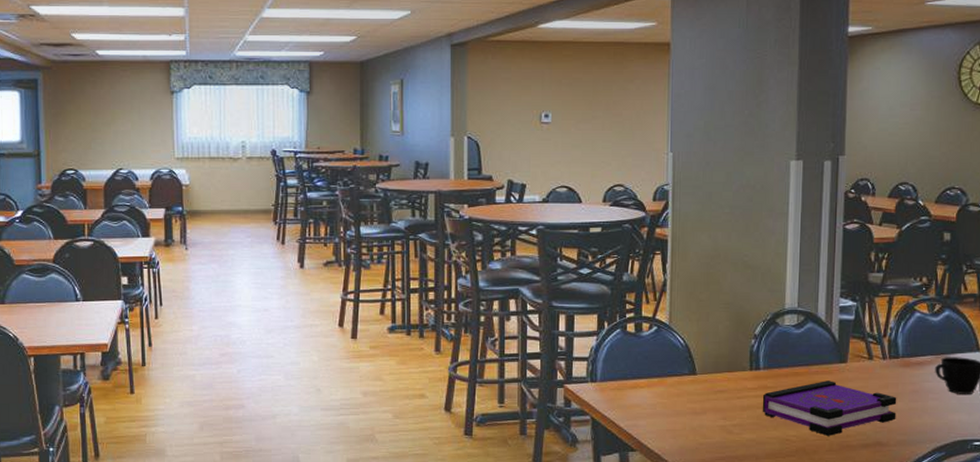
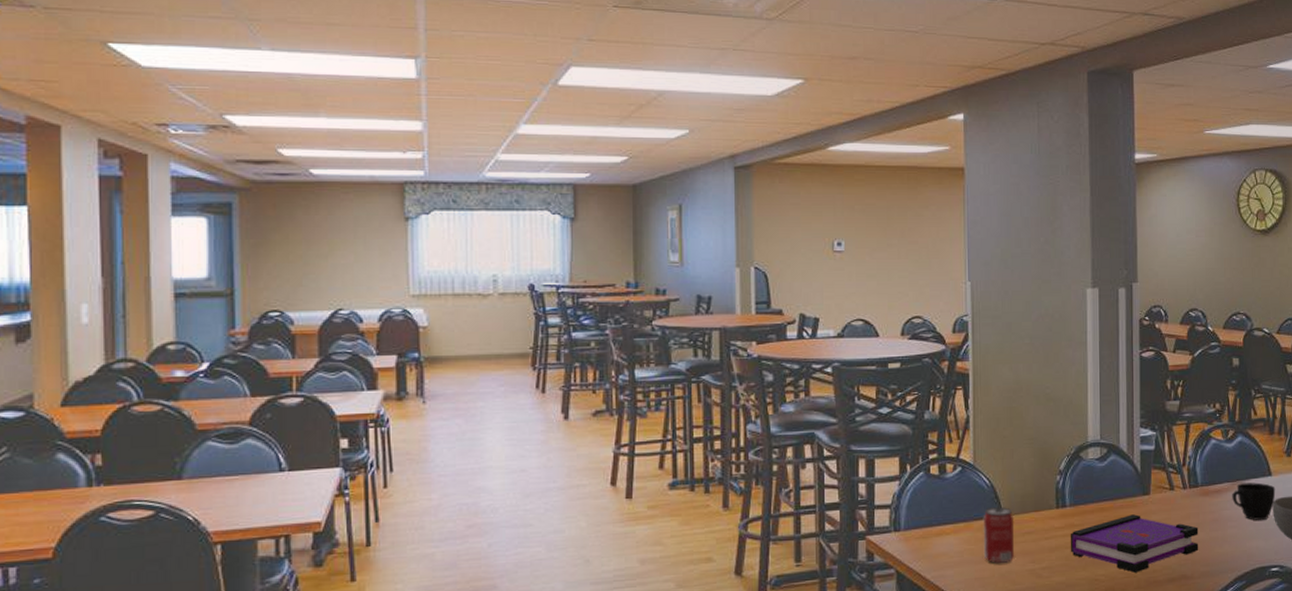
beverage can: none [675,366,707,419] -> present [983,507,1015,564]

